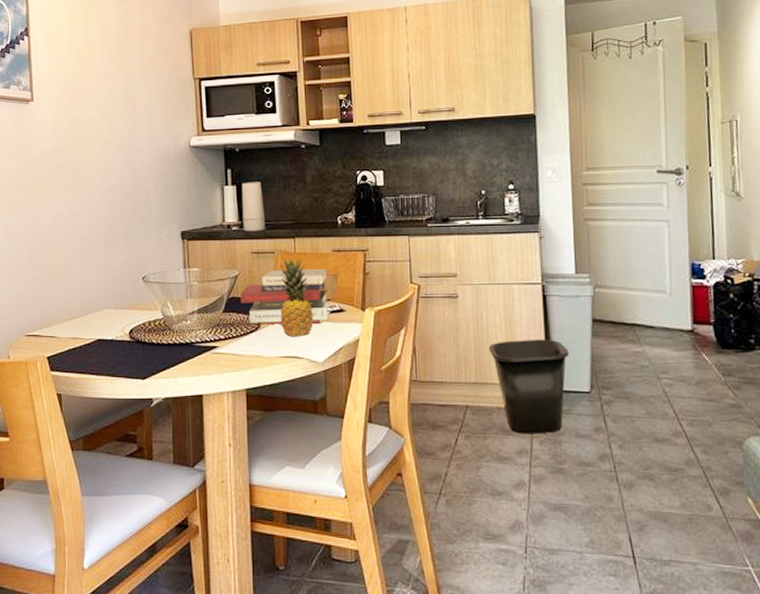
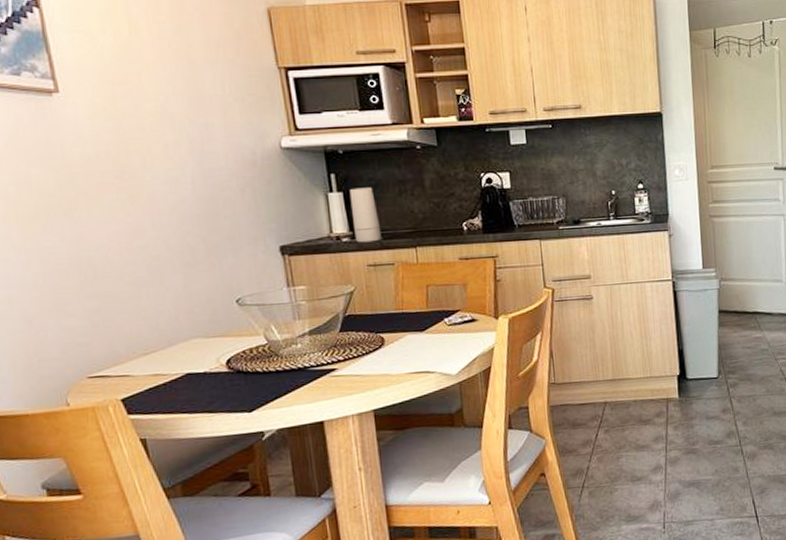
books: present [241,269,330,324] -> none [359,278,461,342]
fruit: present [280,258,313,337] -> none [402,268,444,352]
waste bin: present [489,339,569,434] -> none [625,332,699,423]

